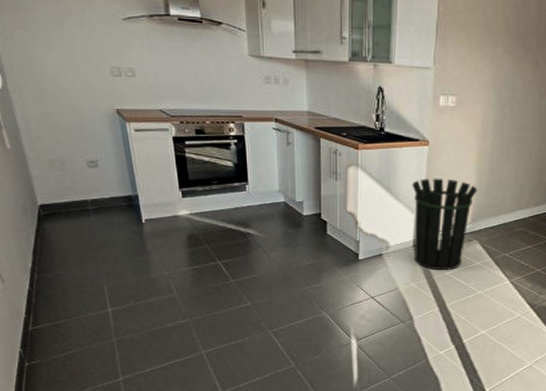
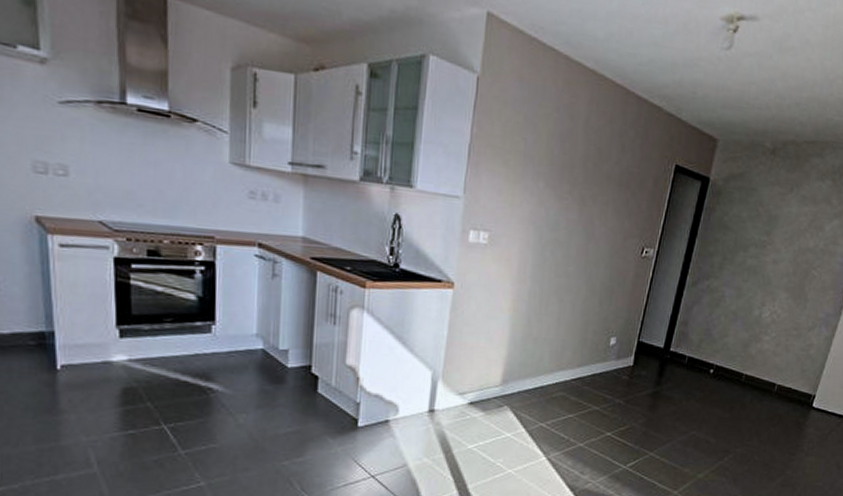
waste bin: present [412,178,478,271] -> none [428,327,511,443]

